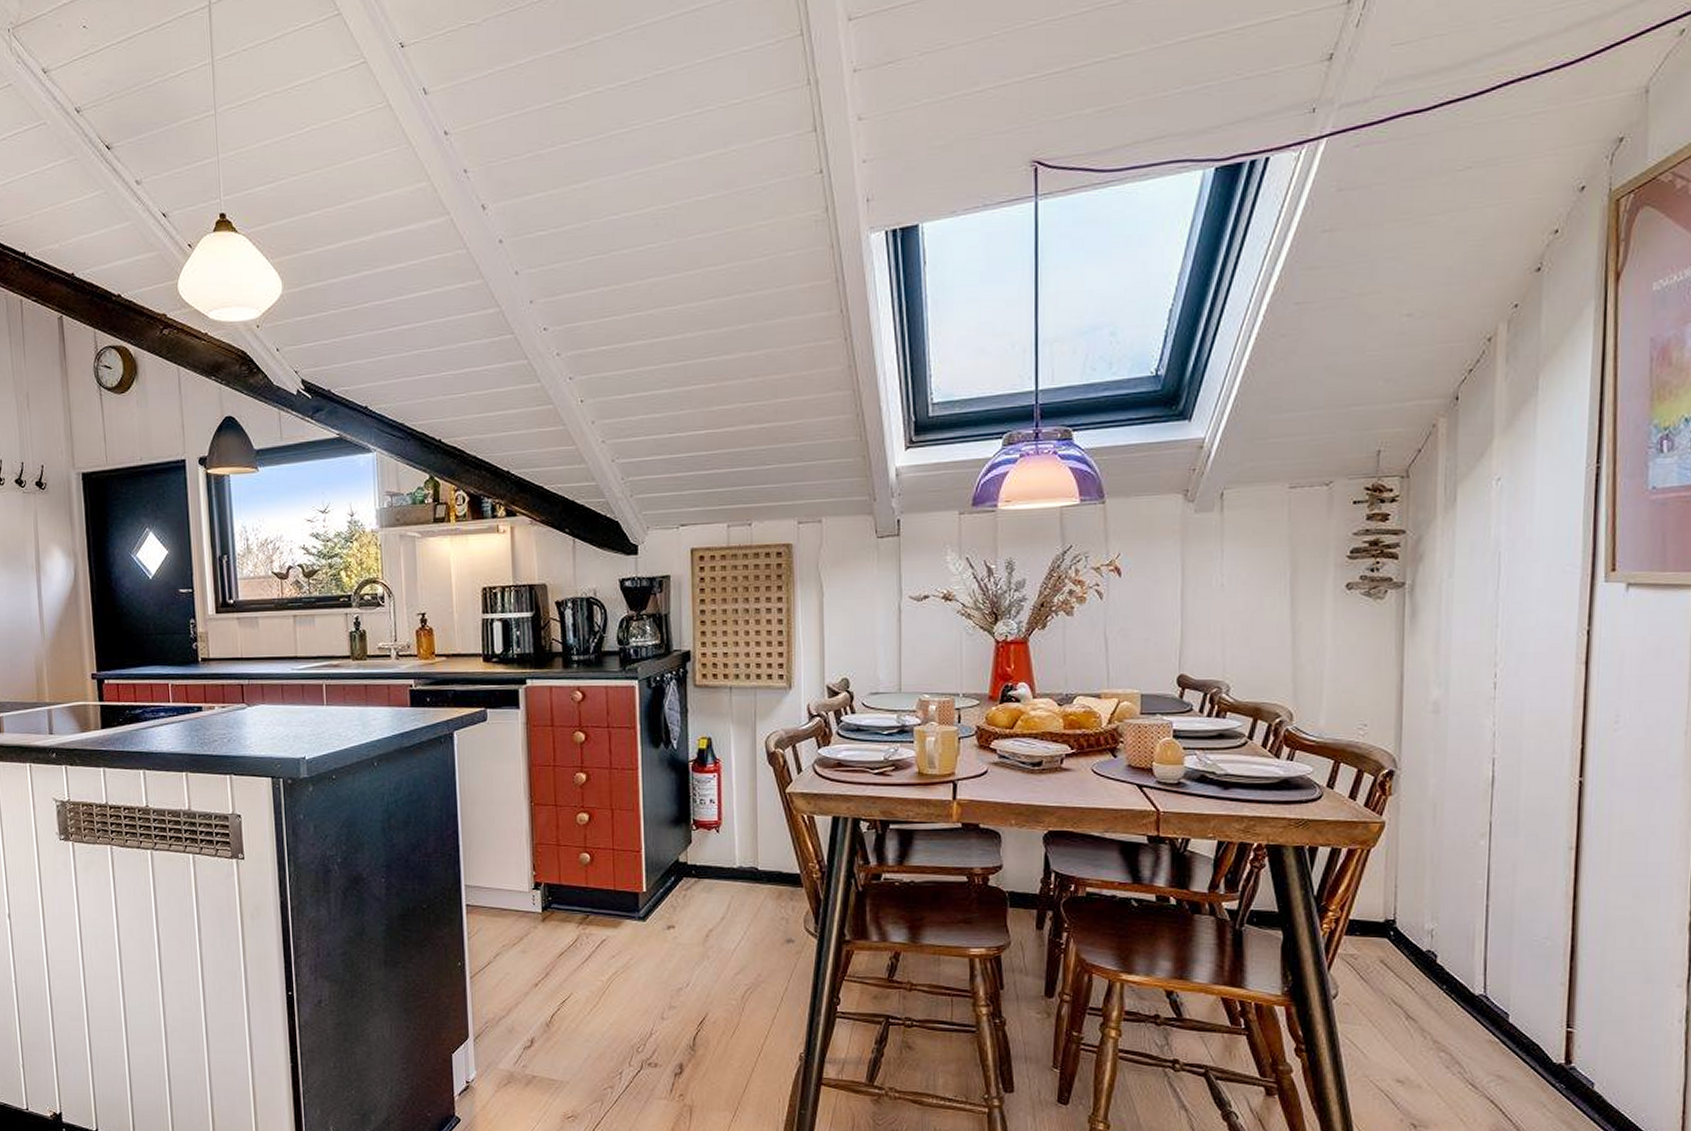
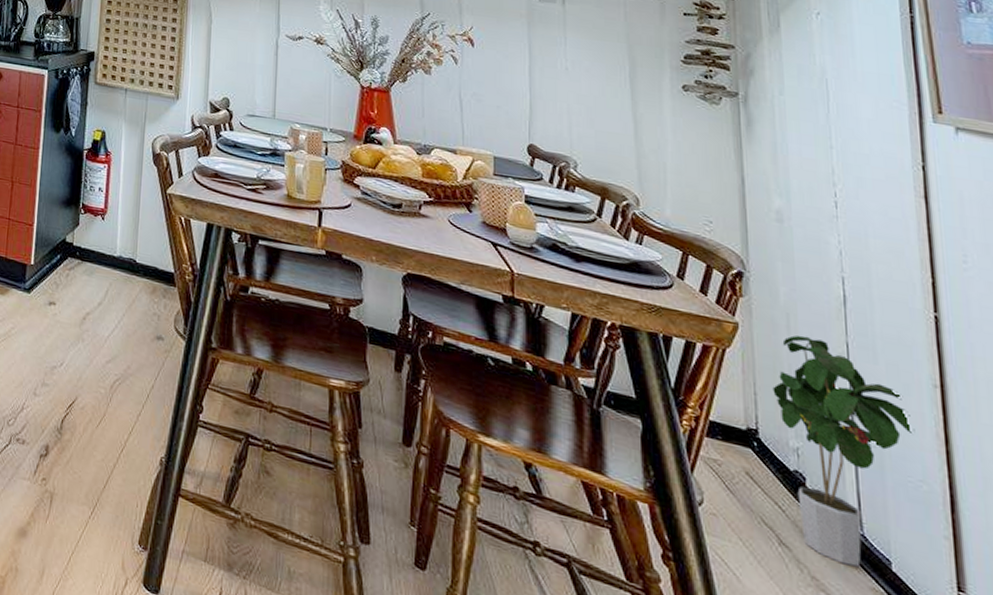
potted plant: none [1413,823,1546,1025] -> present [772,335,915,568]

